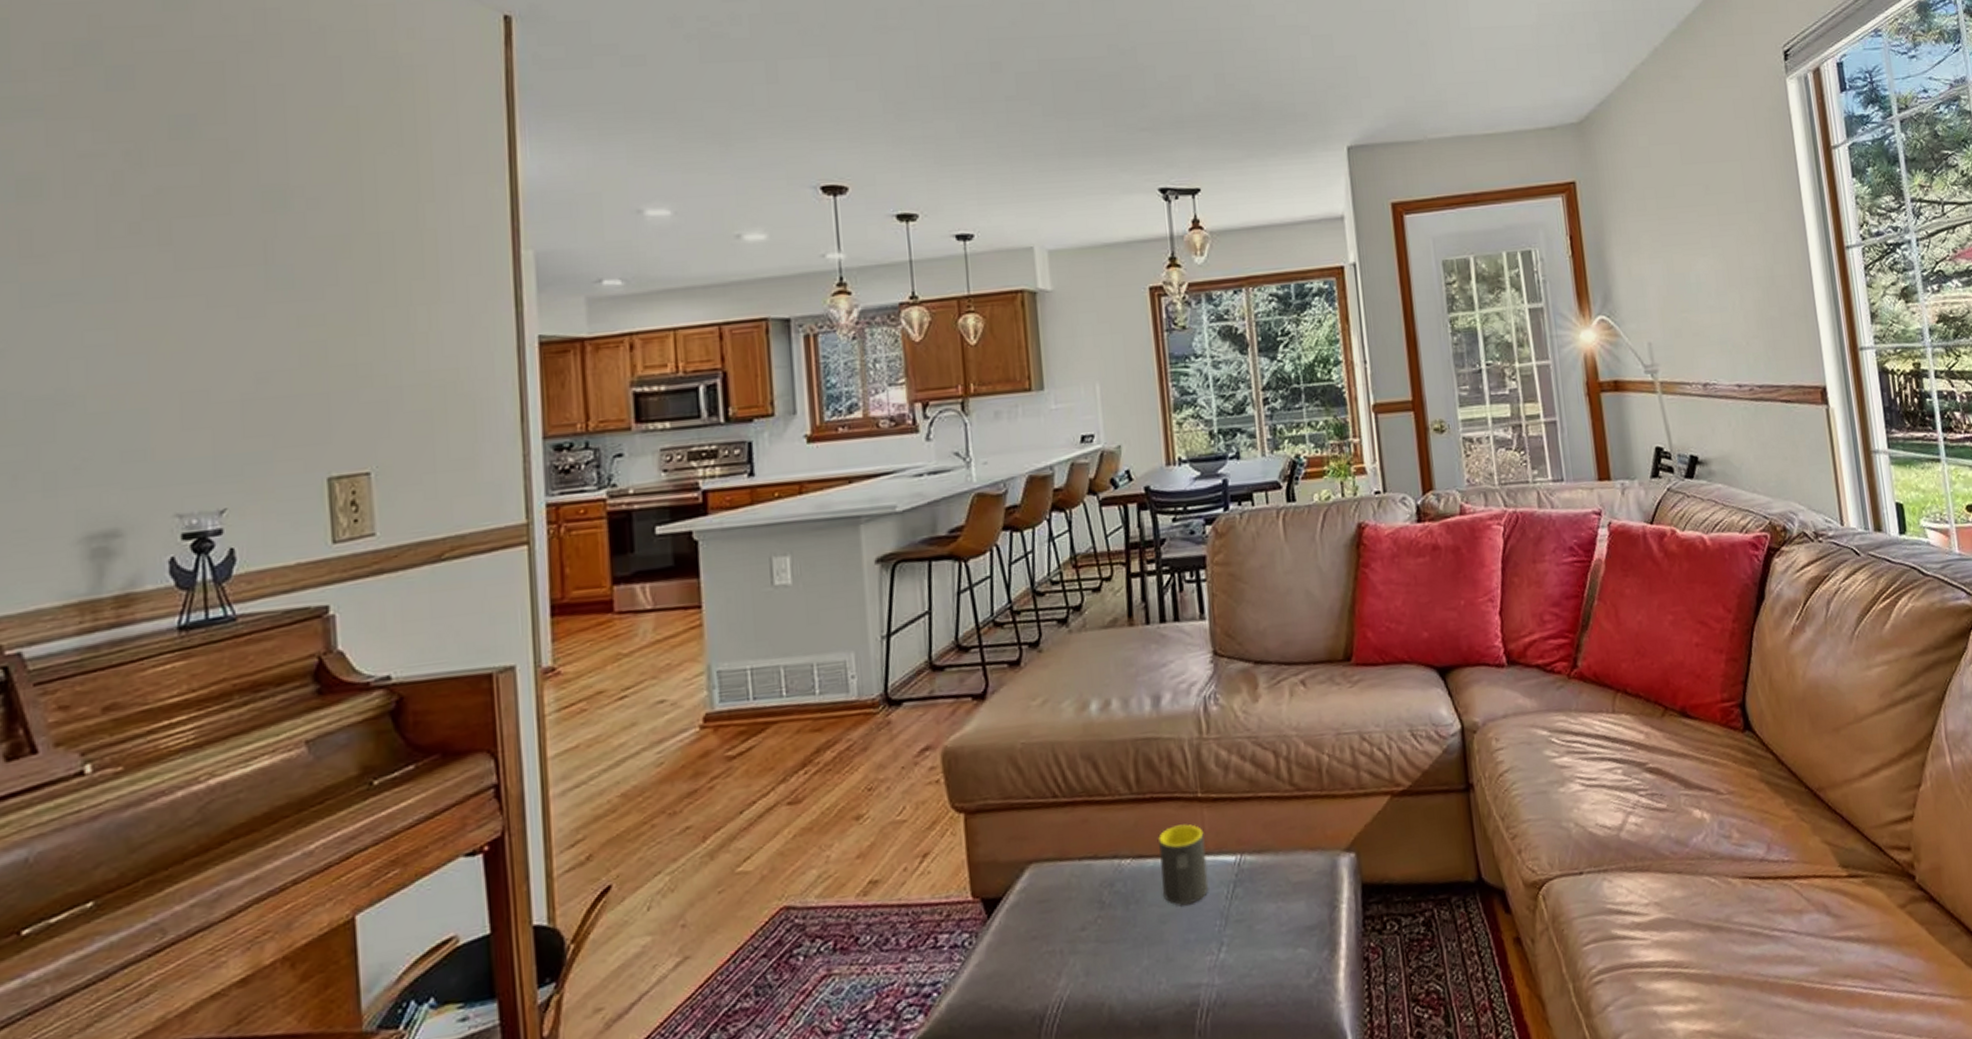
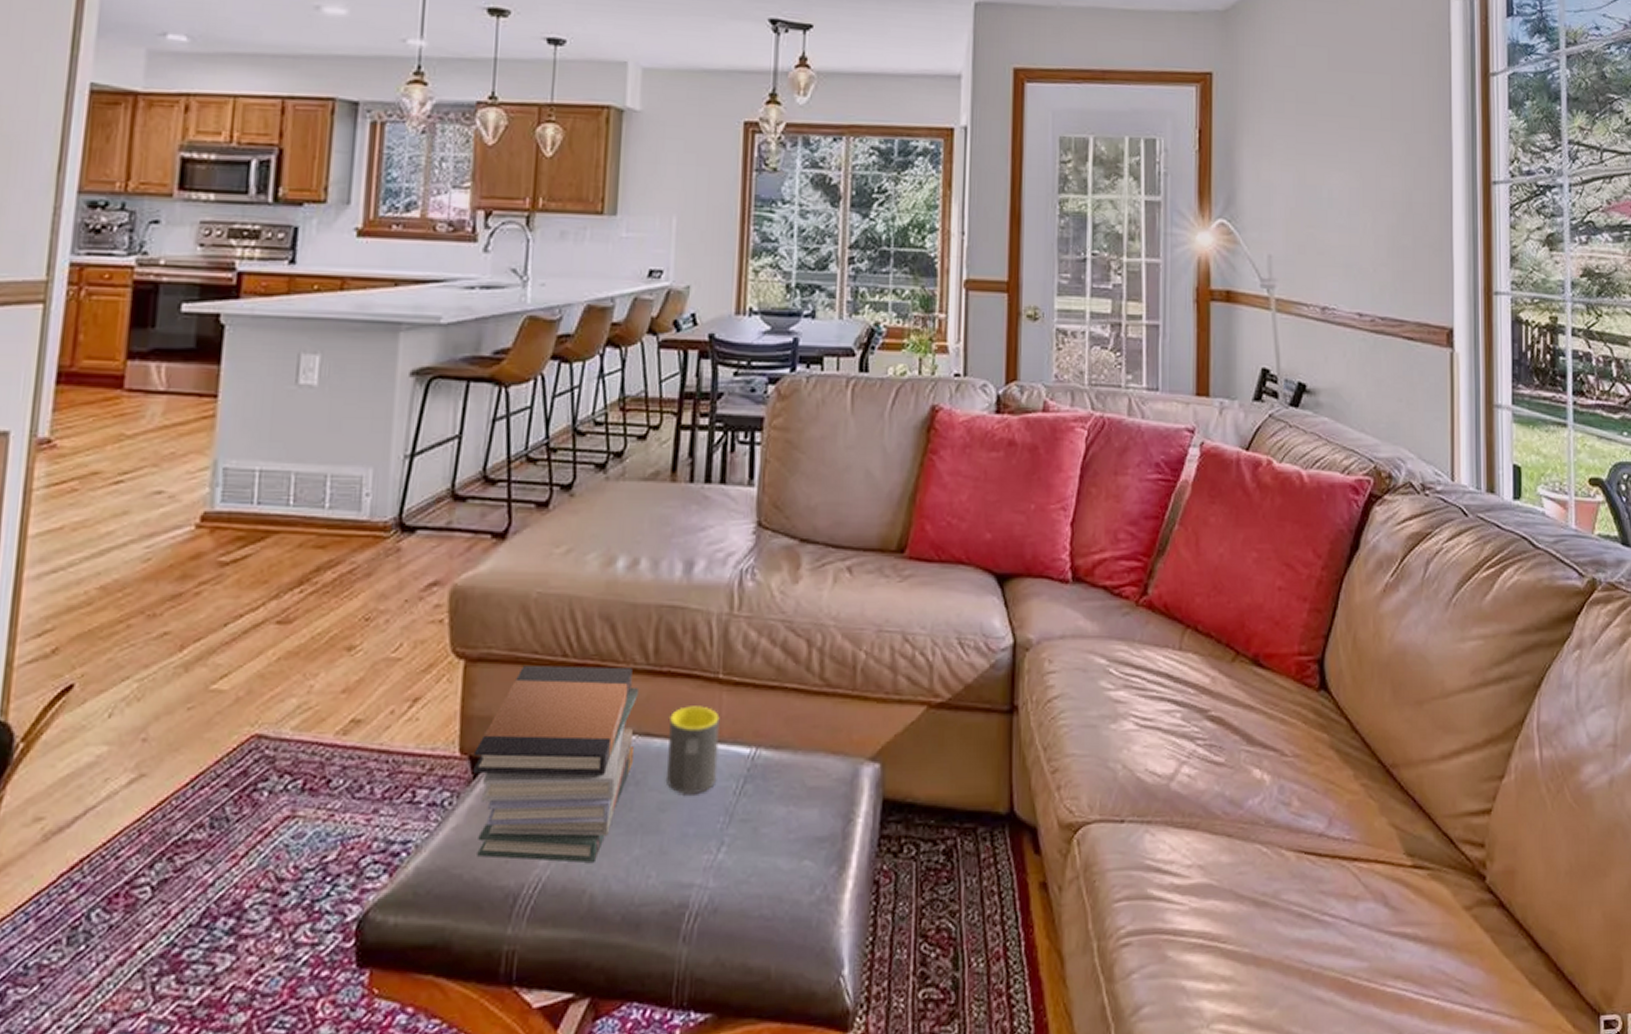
book stack: none [985,799,1131,987] -> present [472,665,640,863]

